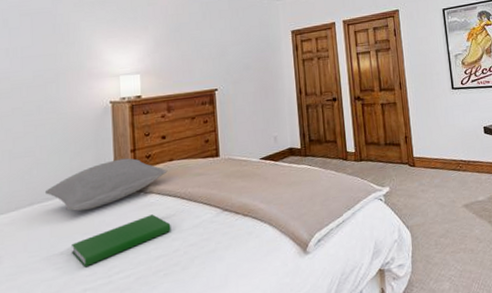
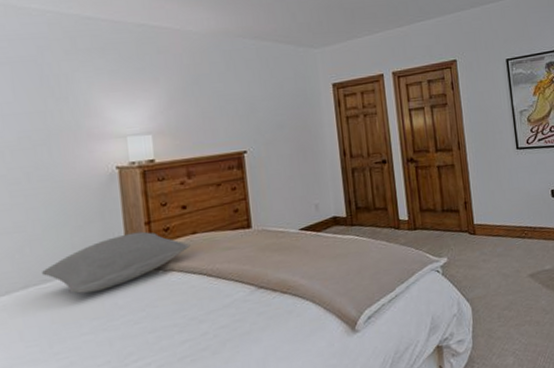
hardcover book: present [72,214,171,268] -> none [78,294,198,357]

